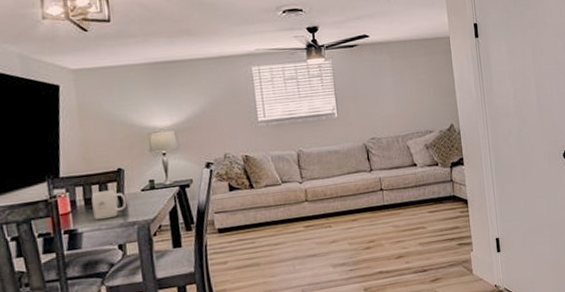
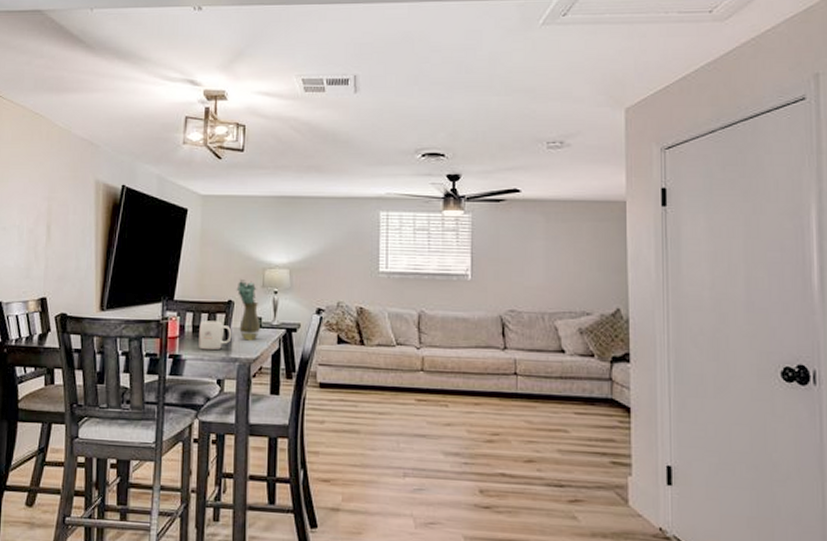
vase: none [124,147,154,204] -> present [236,279,260,341]

